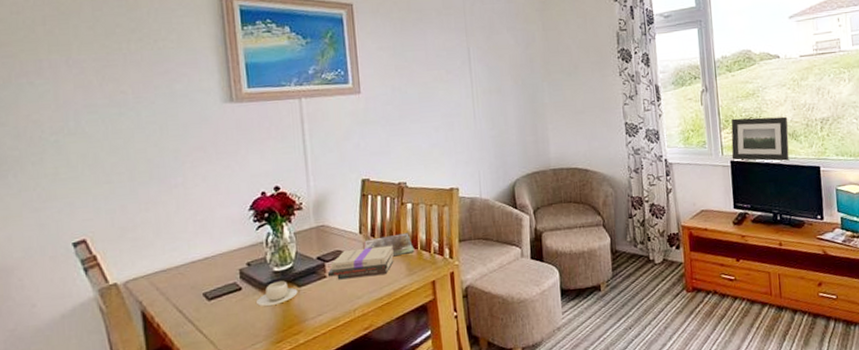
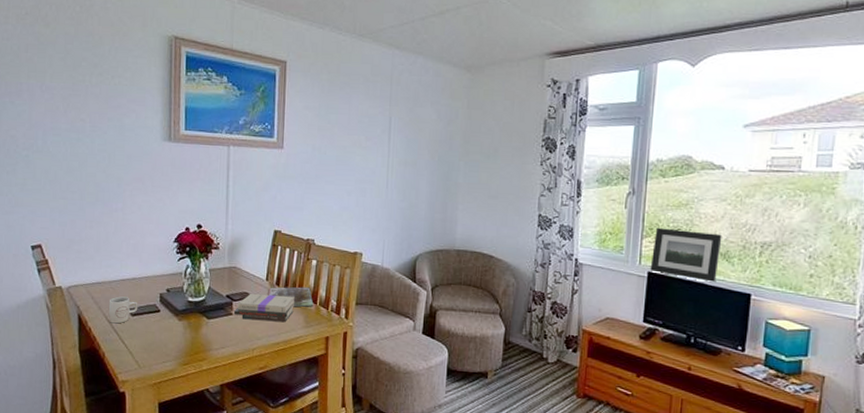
mug: none [178,280,215,314] -> present [108,296,138,324]
teacup: present [255,281,298,306] -> none [170,310,207,331]

